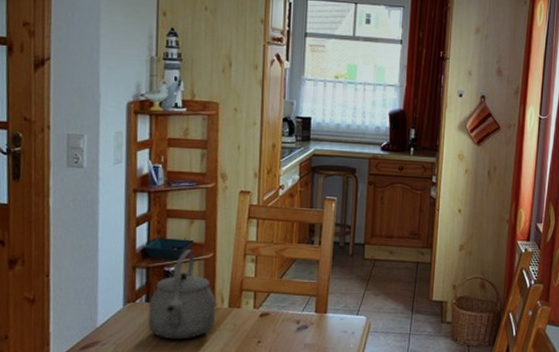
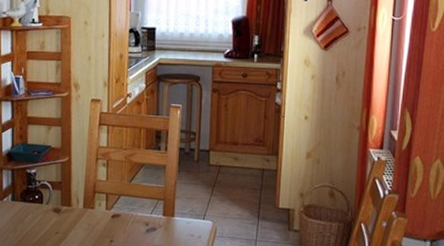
tea kettle: present [147,249,216,340] -> none [14,154,72,236]

